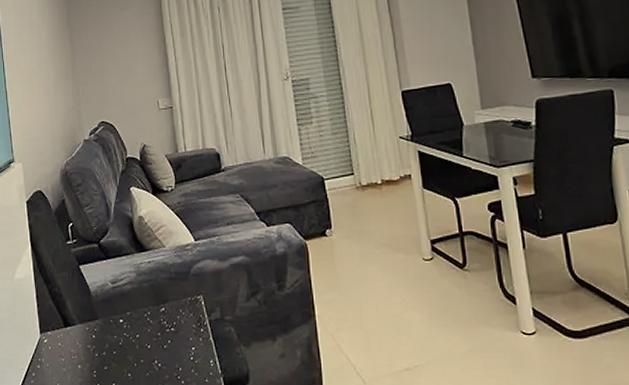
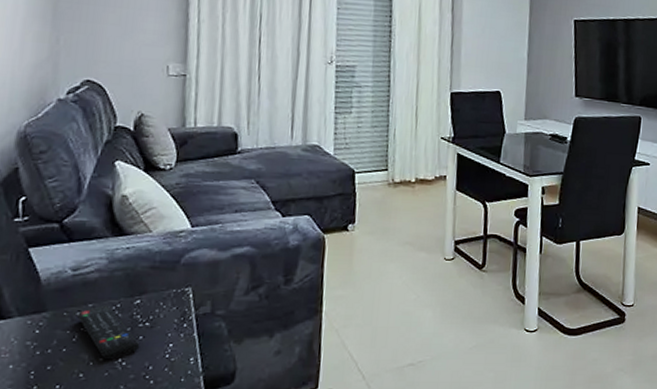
remote control: none [120,313,170,362] -> present [77,305,140,360]

